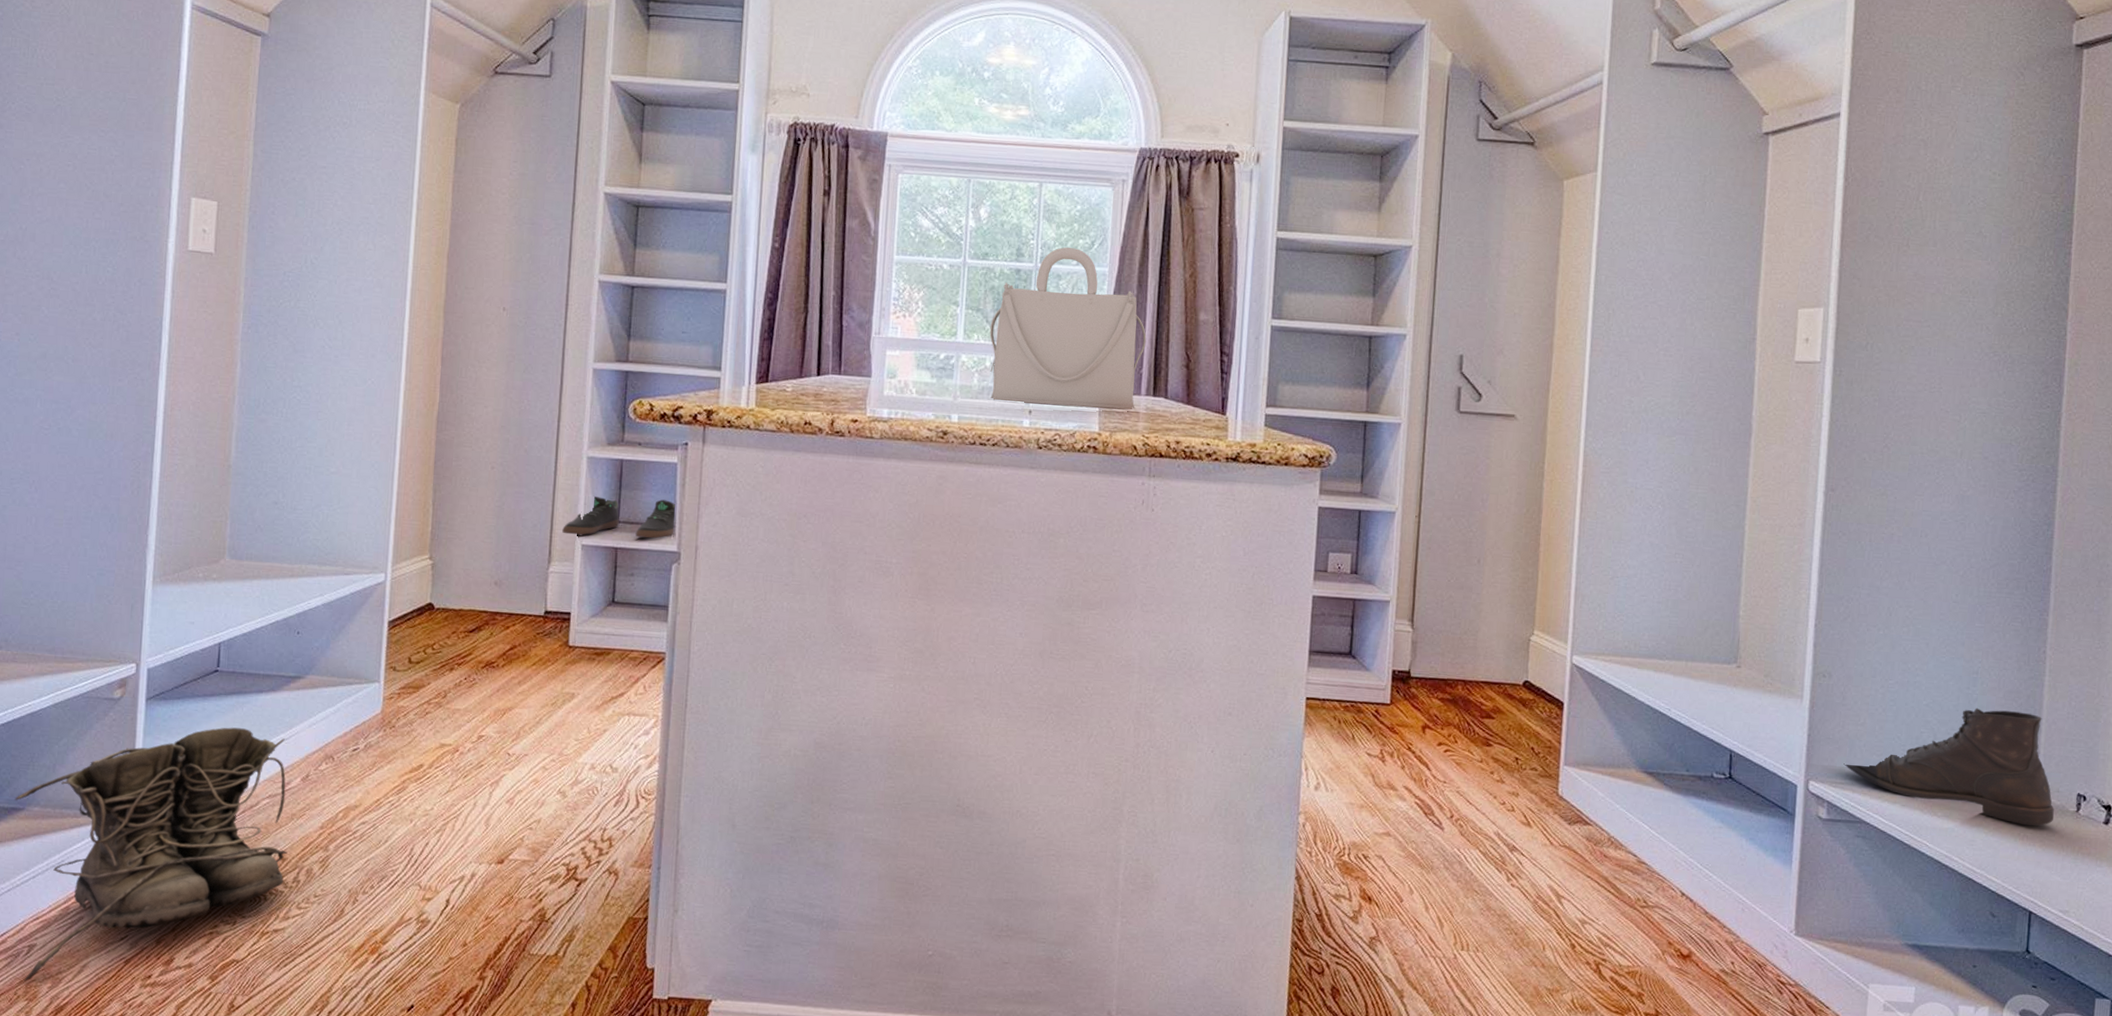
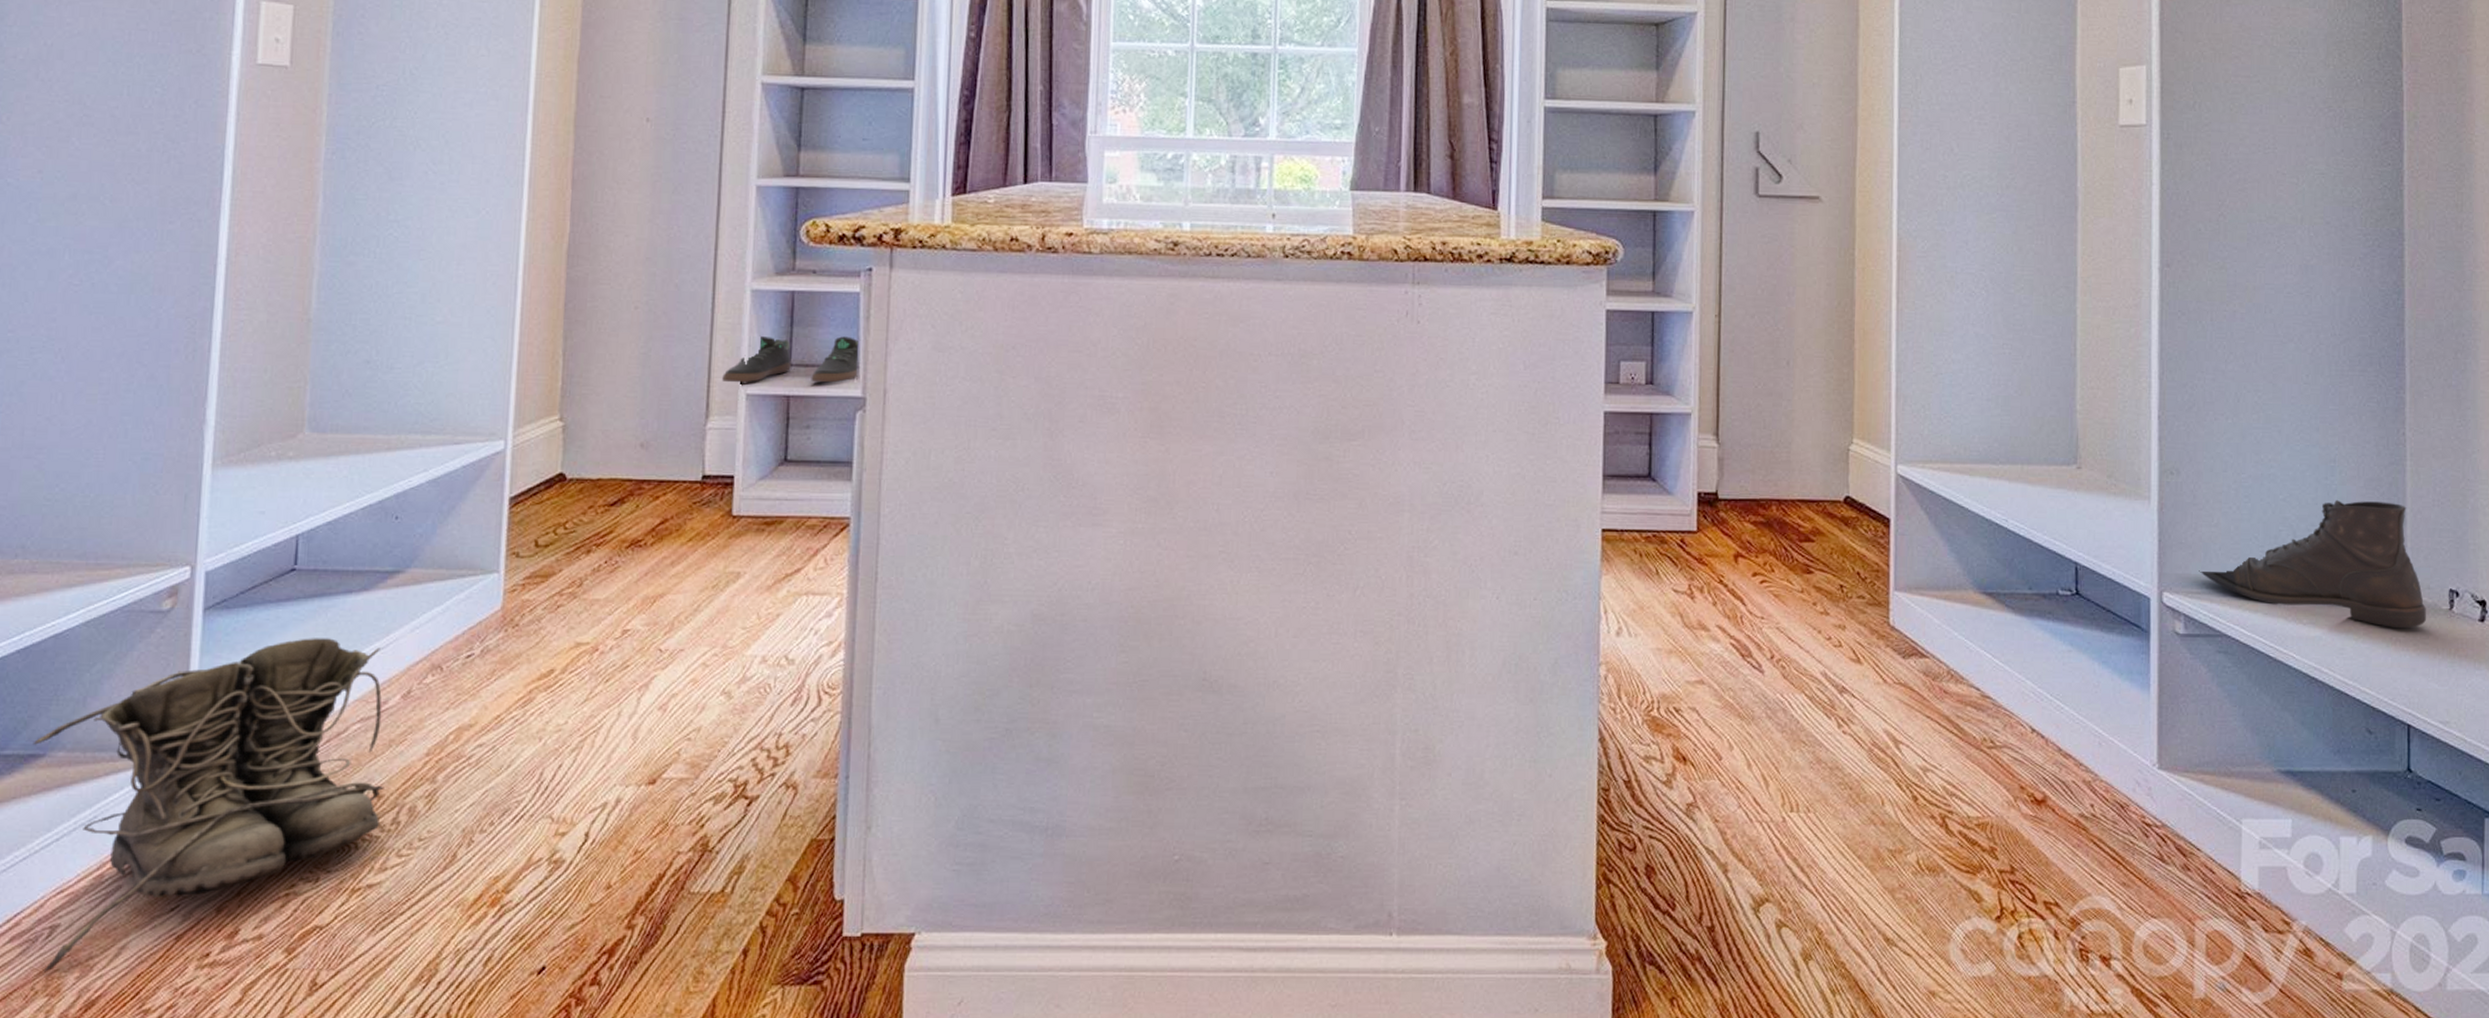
handbag: present [989,247,1147,410] -> none [1224,26,1404,210]

